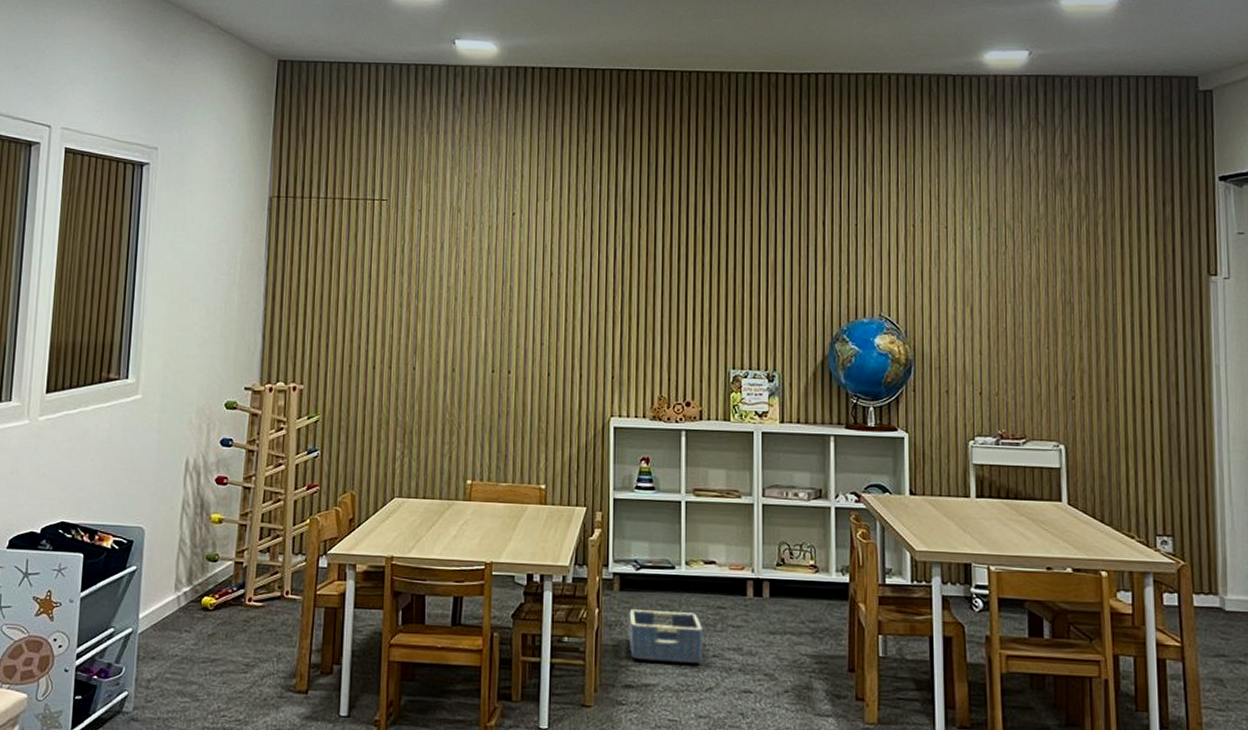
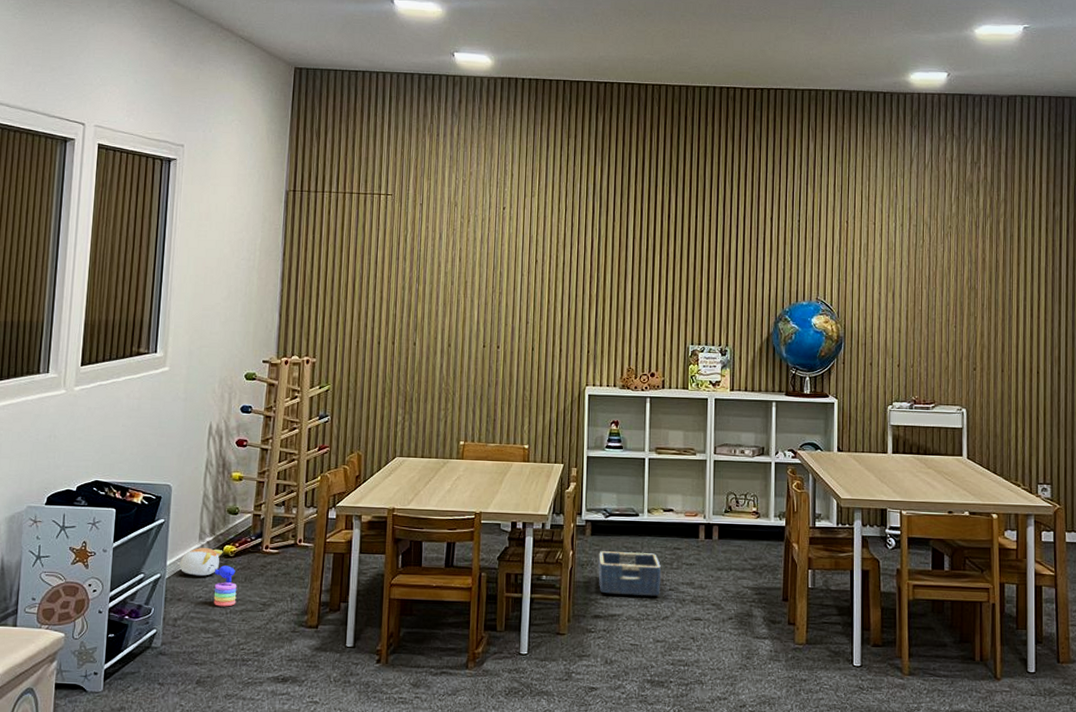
plush toy: none [150,599,202,632] -> present [176,548,223,576]
stacking toy: none [191,620,217,667] -> present [213,565,237,607]

